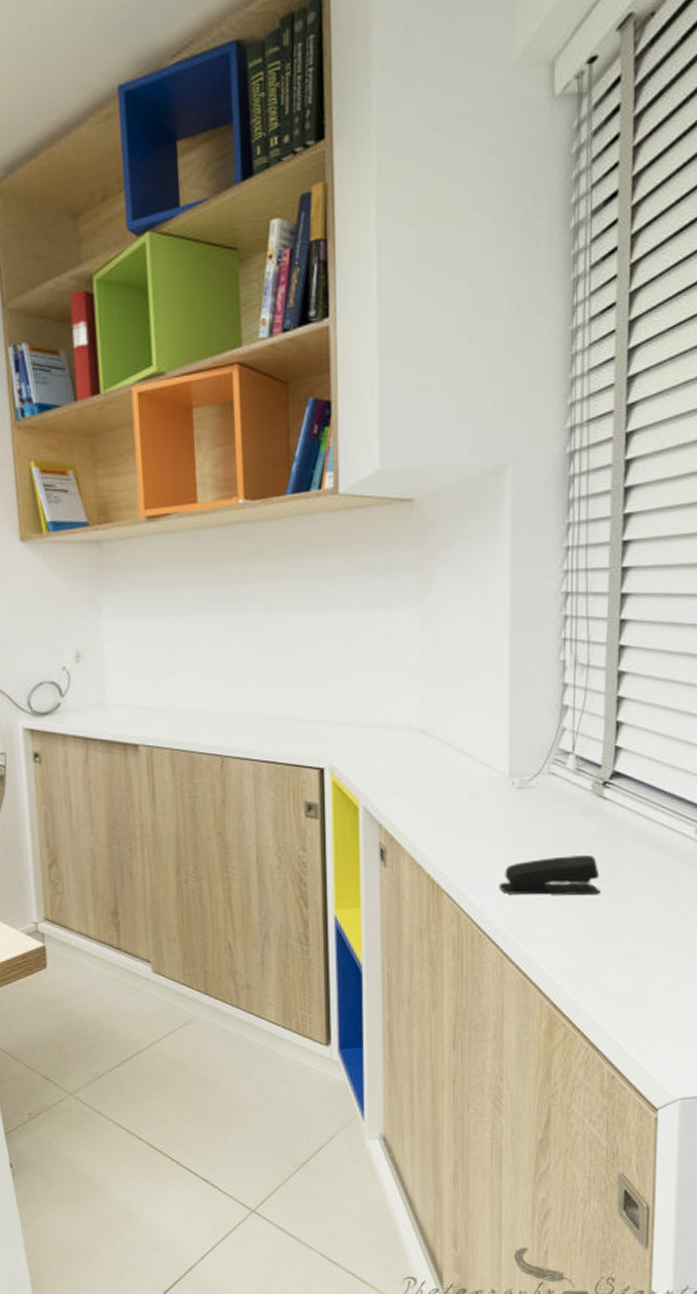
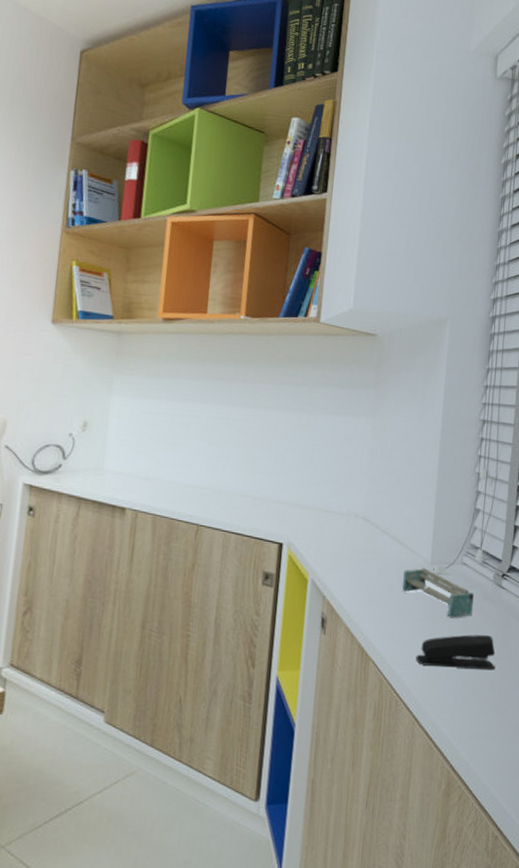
shelf: none [476,781,568,838] -> present [402,567,474,618]

